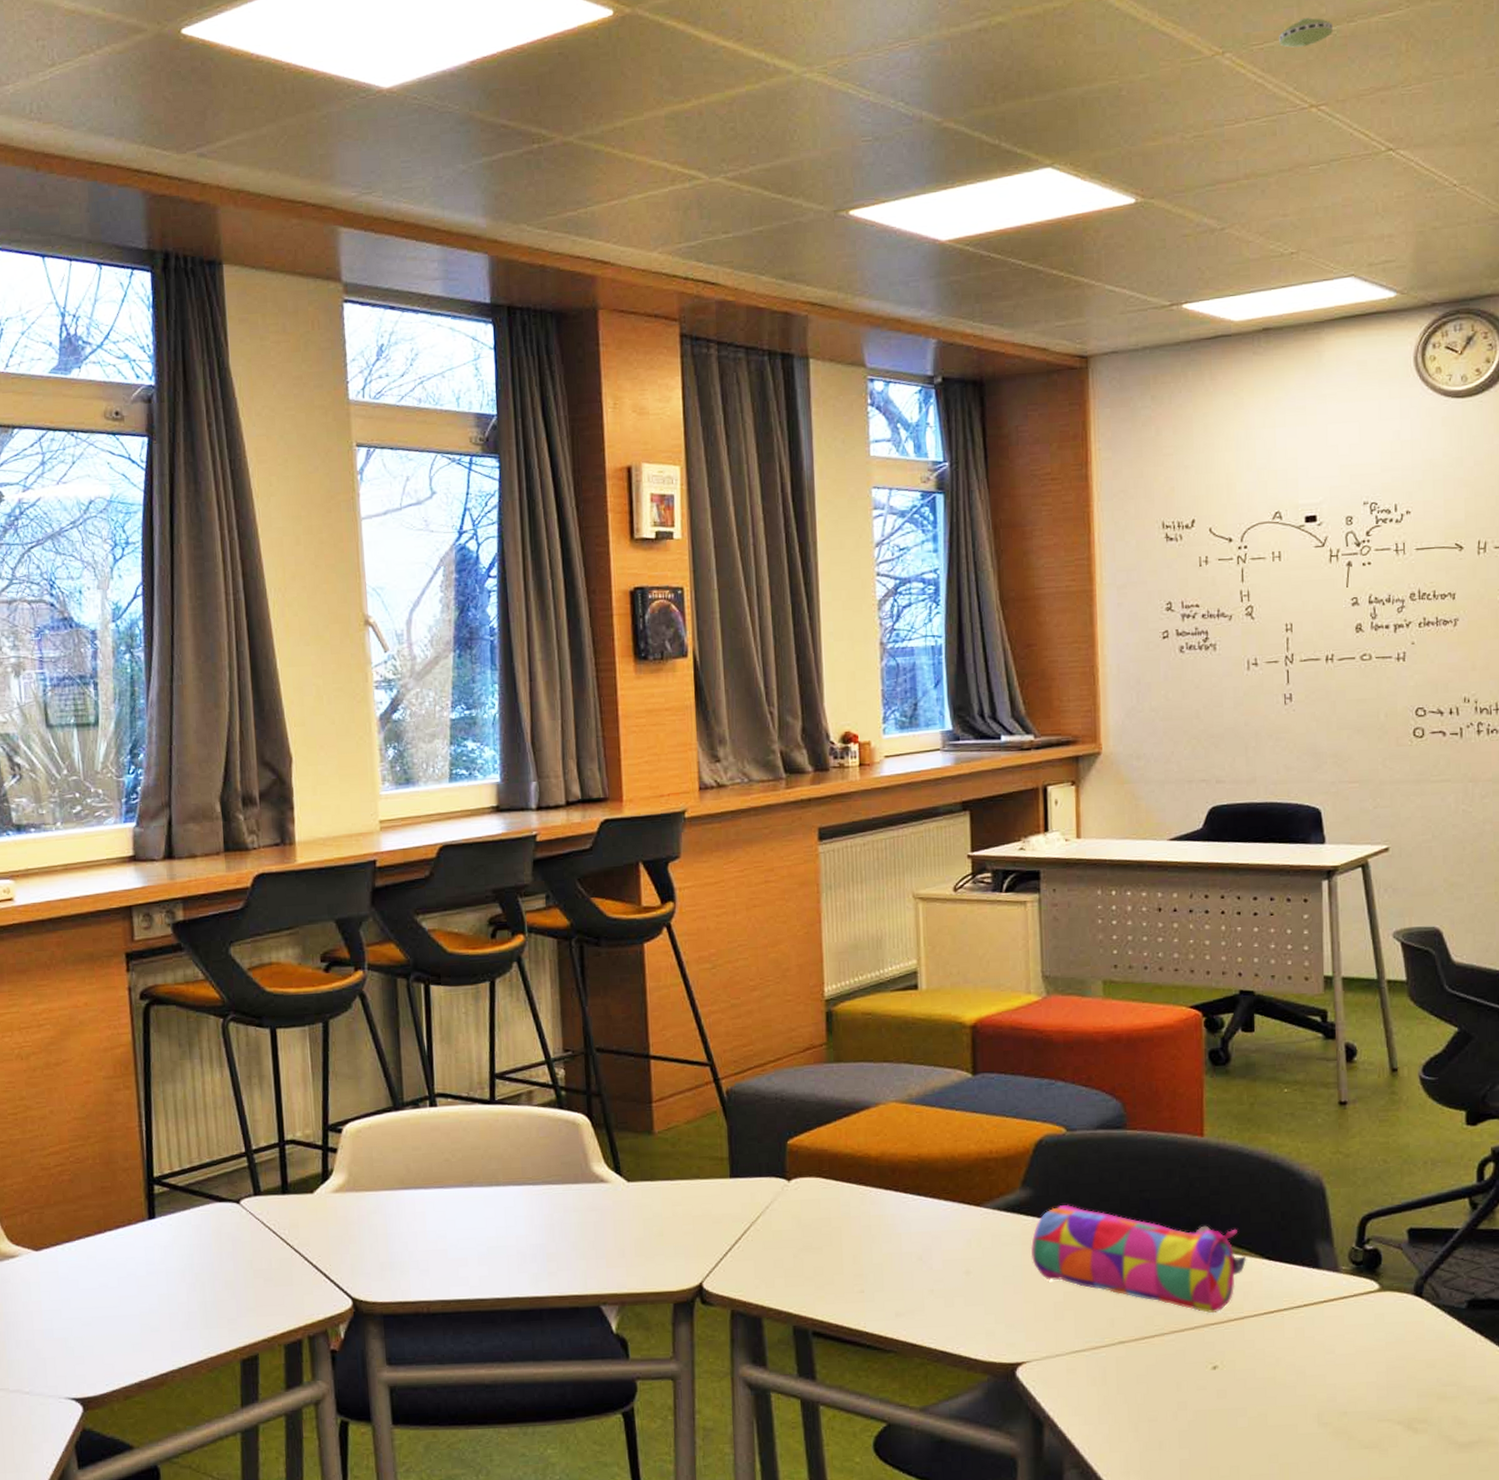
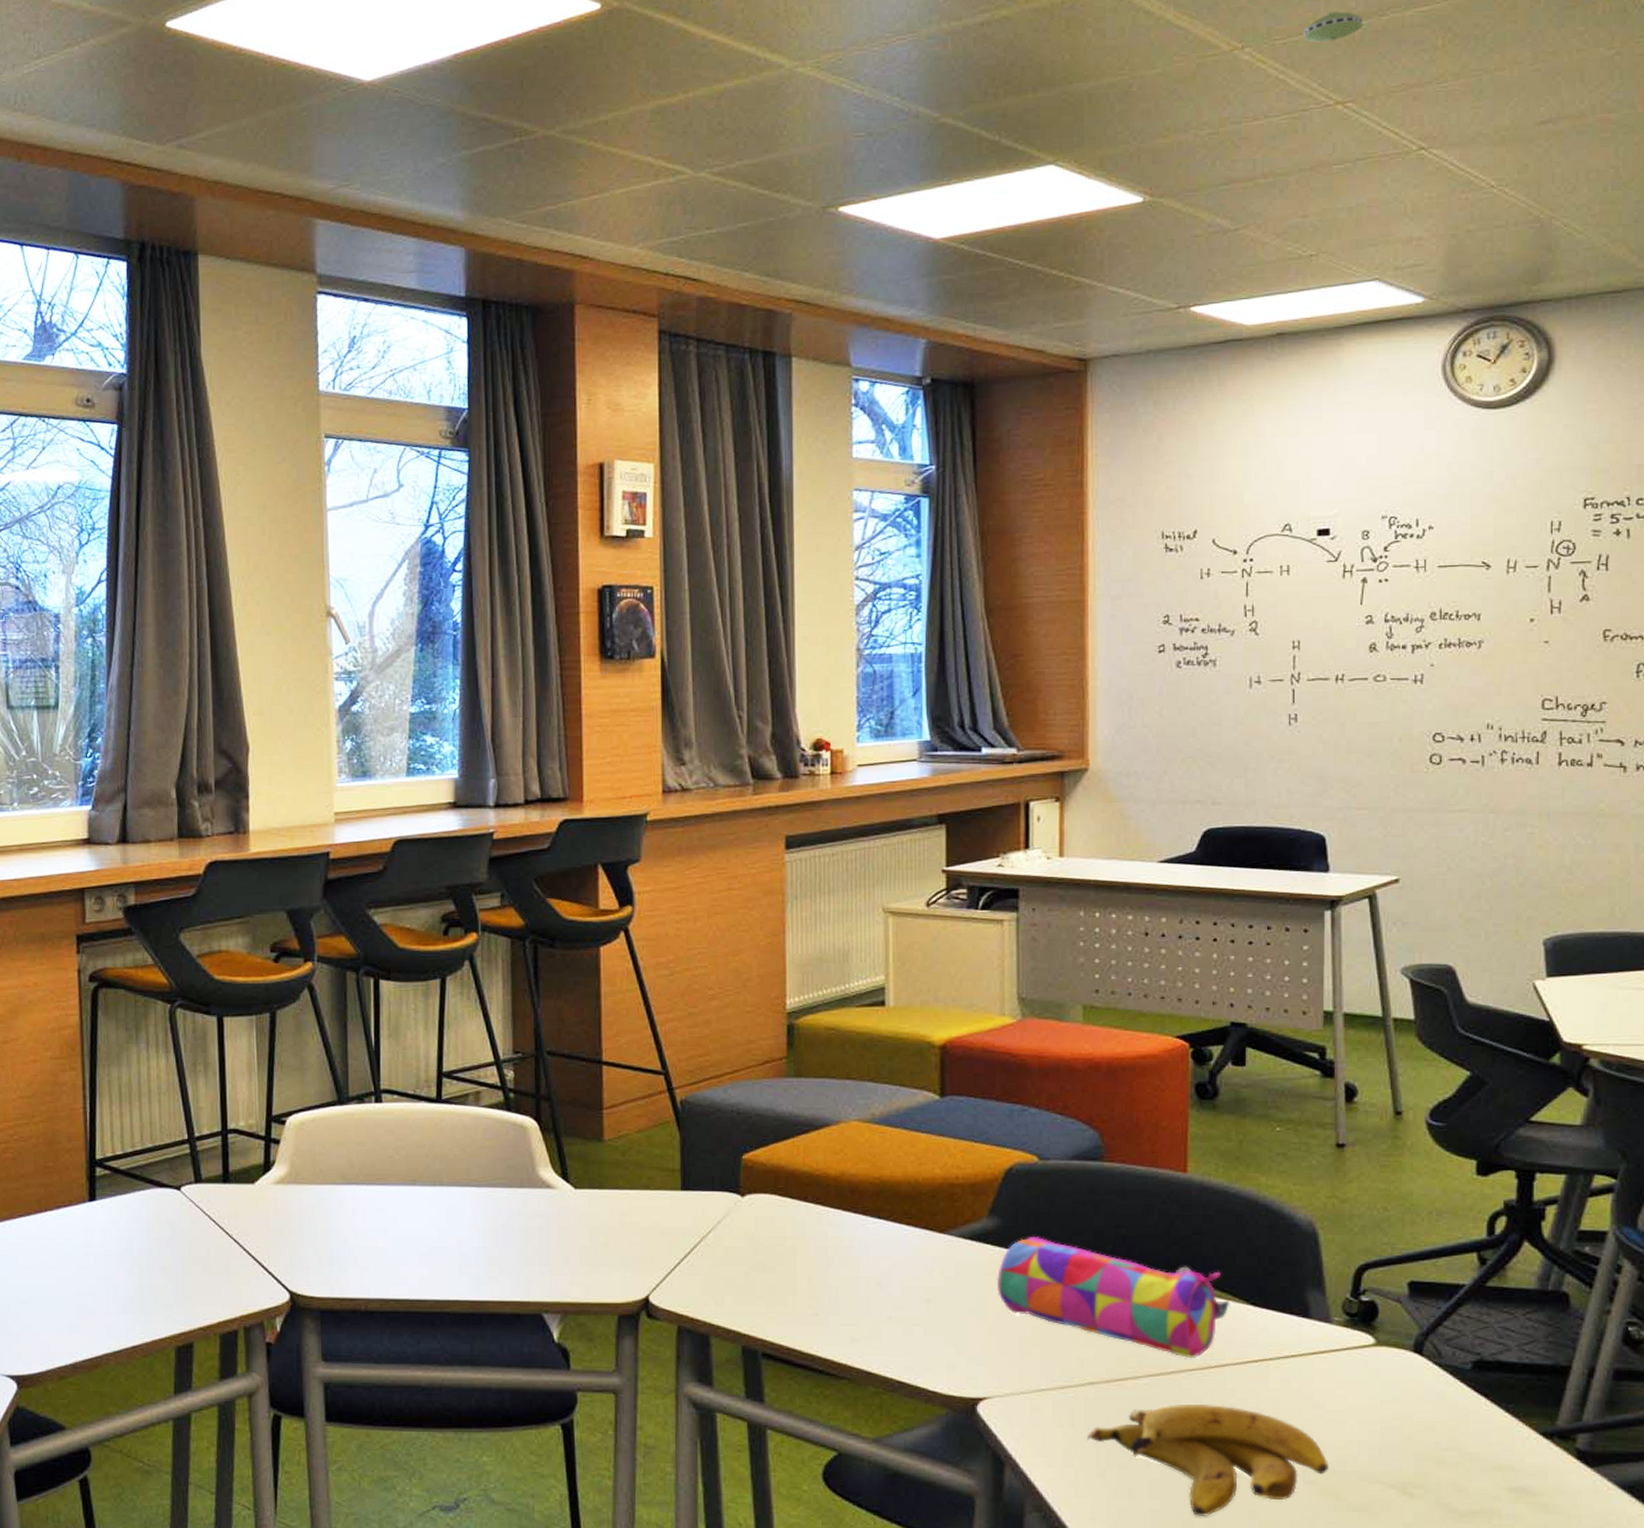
banana: none [1119,1355,1341,1463] -> present [1087,1404,1329,1516]

